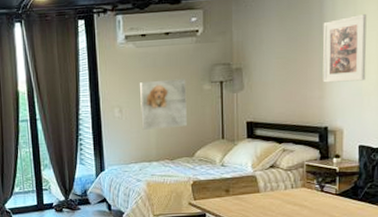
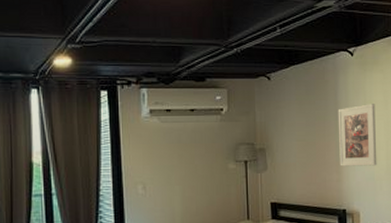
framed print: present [140,78,188,130] -> none [165,156,214,208]

